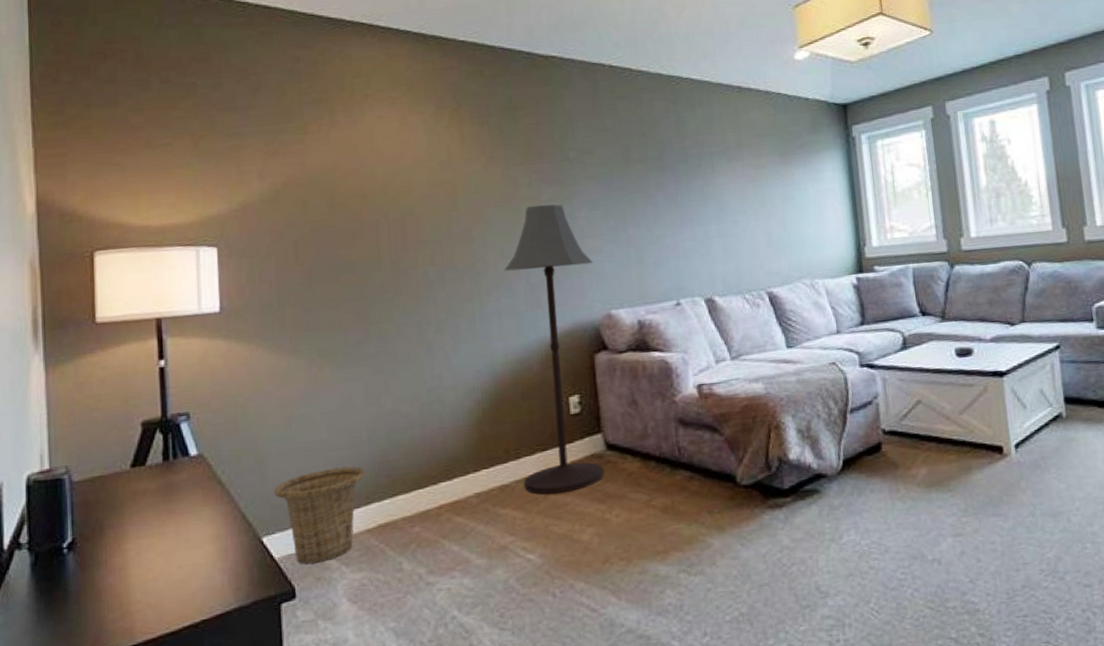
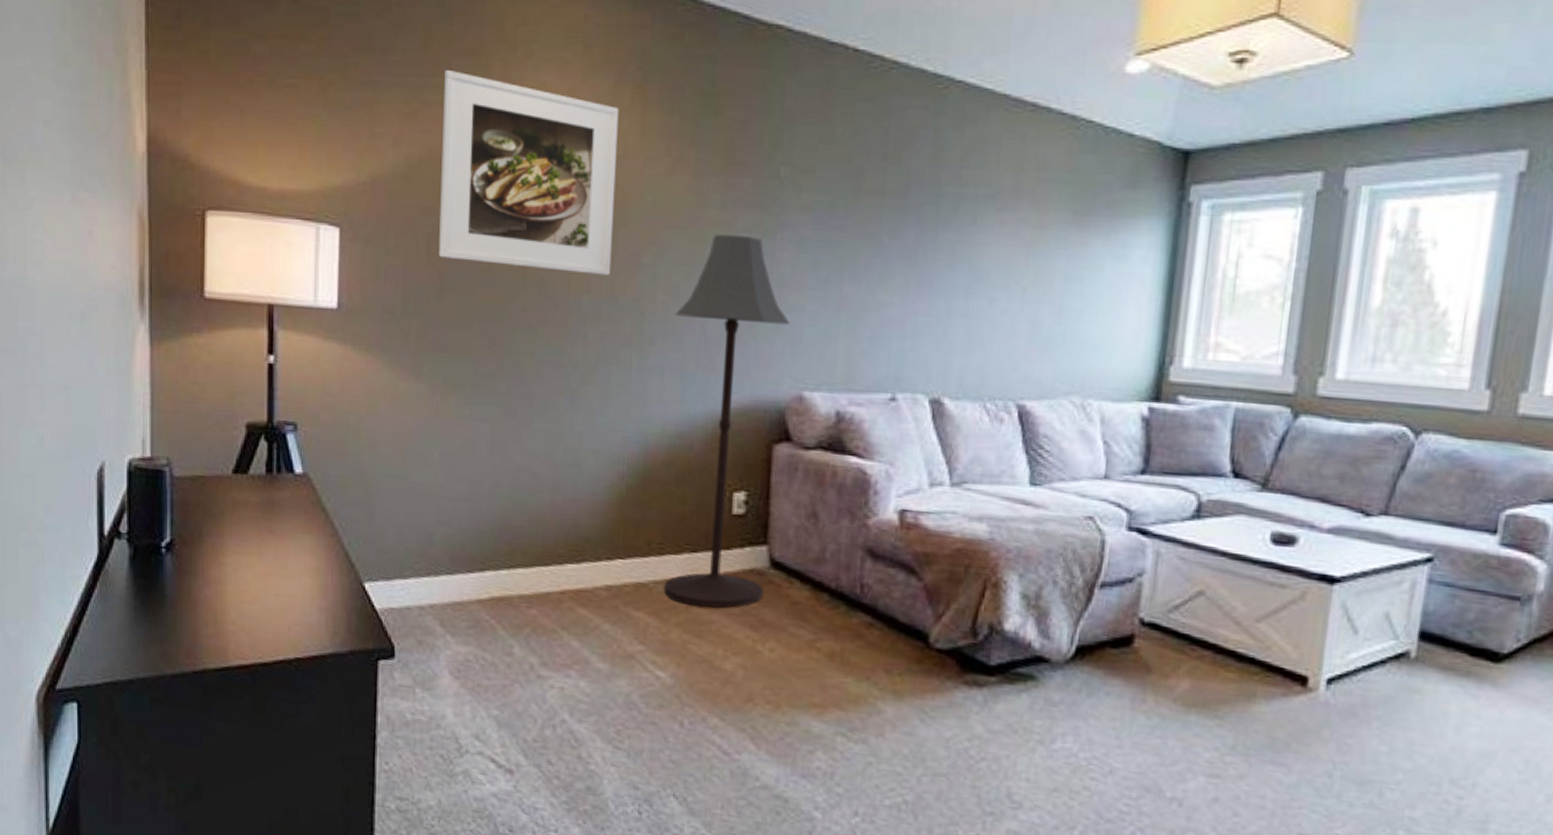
basket: present [273,466,366,565] -> none [380,519,483,625]
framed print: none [298,116,449,258] -> present [438,69,619,276]

